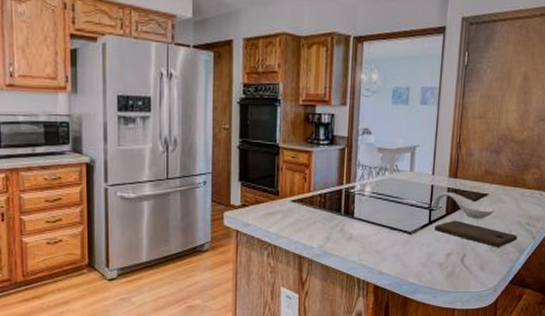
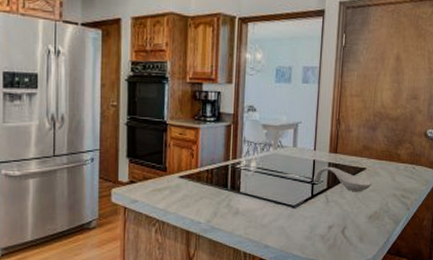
cutting board: present [435,220,517,247] -> none [317,193,393,219]

